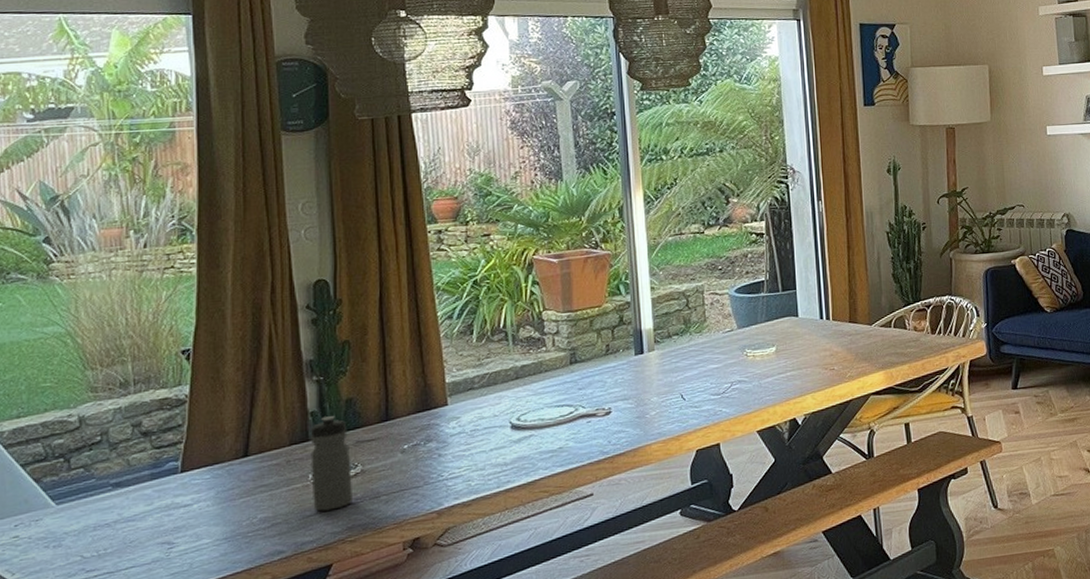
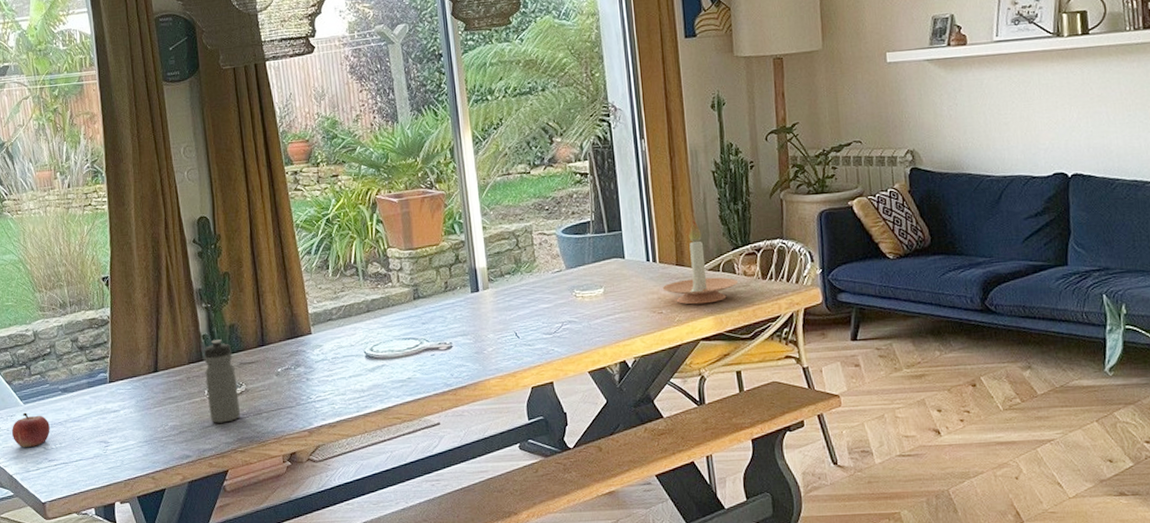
fruit: none [36,514,92,558] -> present [12,412,50,447]
candle holder: none [835,277,908,361] -> present [662,219,738,305]

